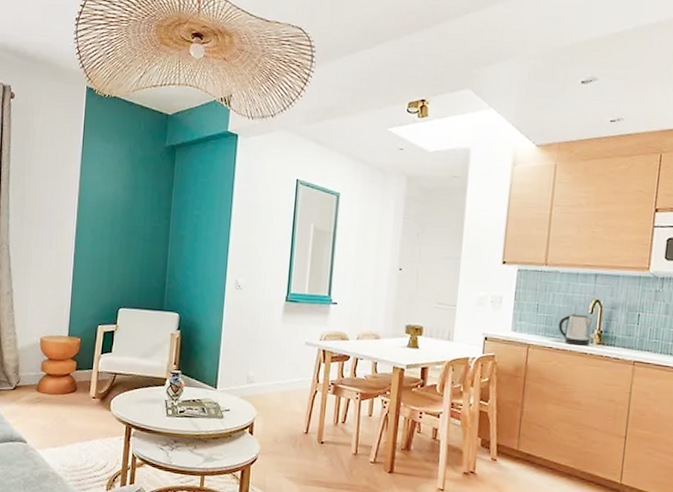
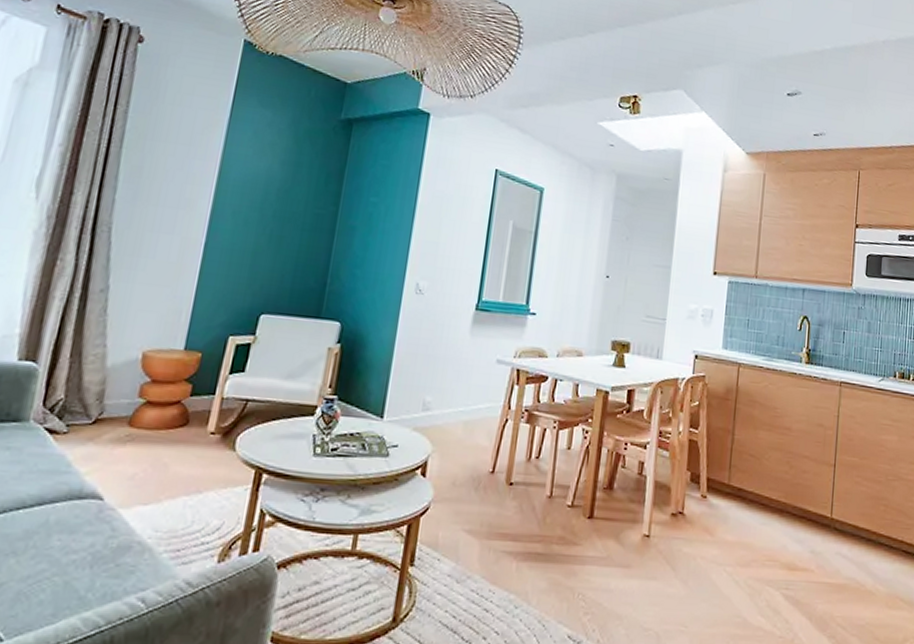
kettle: present [557,313,592,346] -> none [768,329,801,366]

